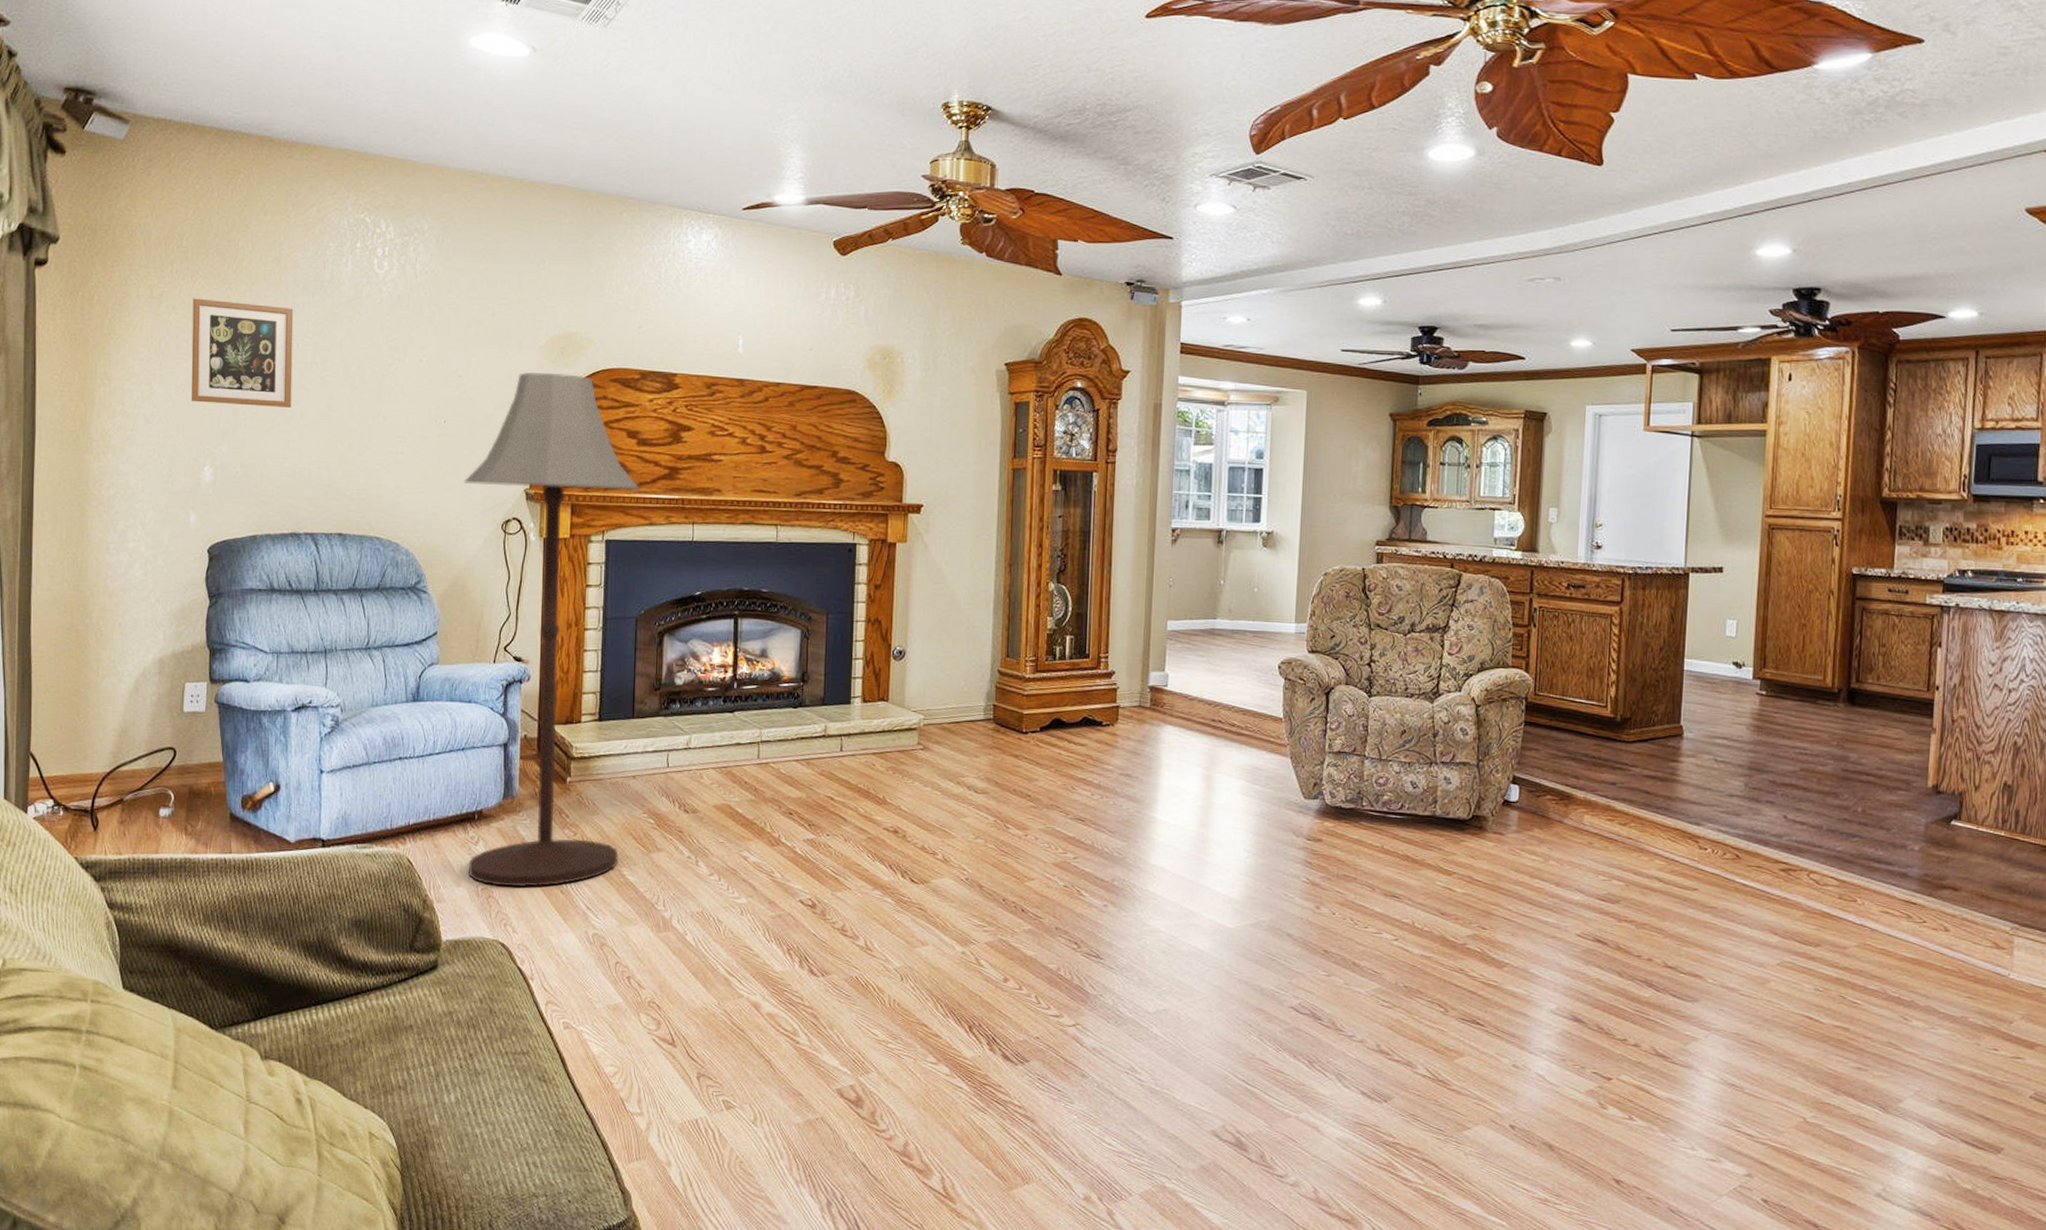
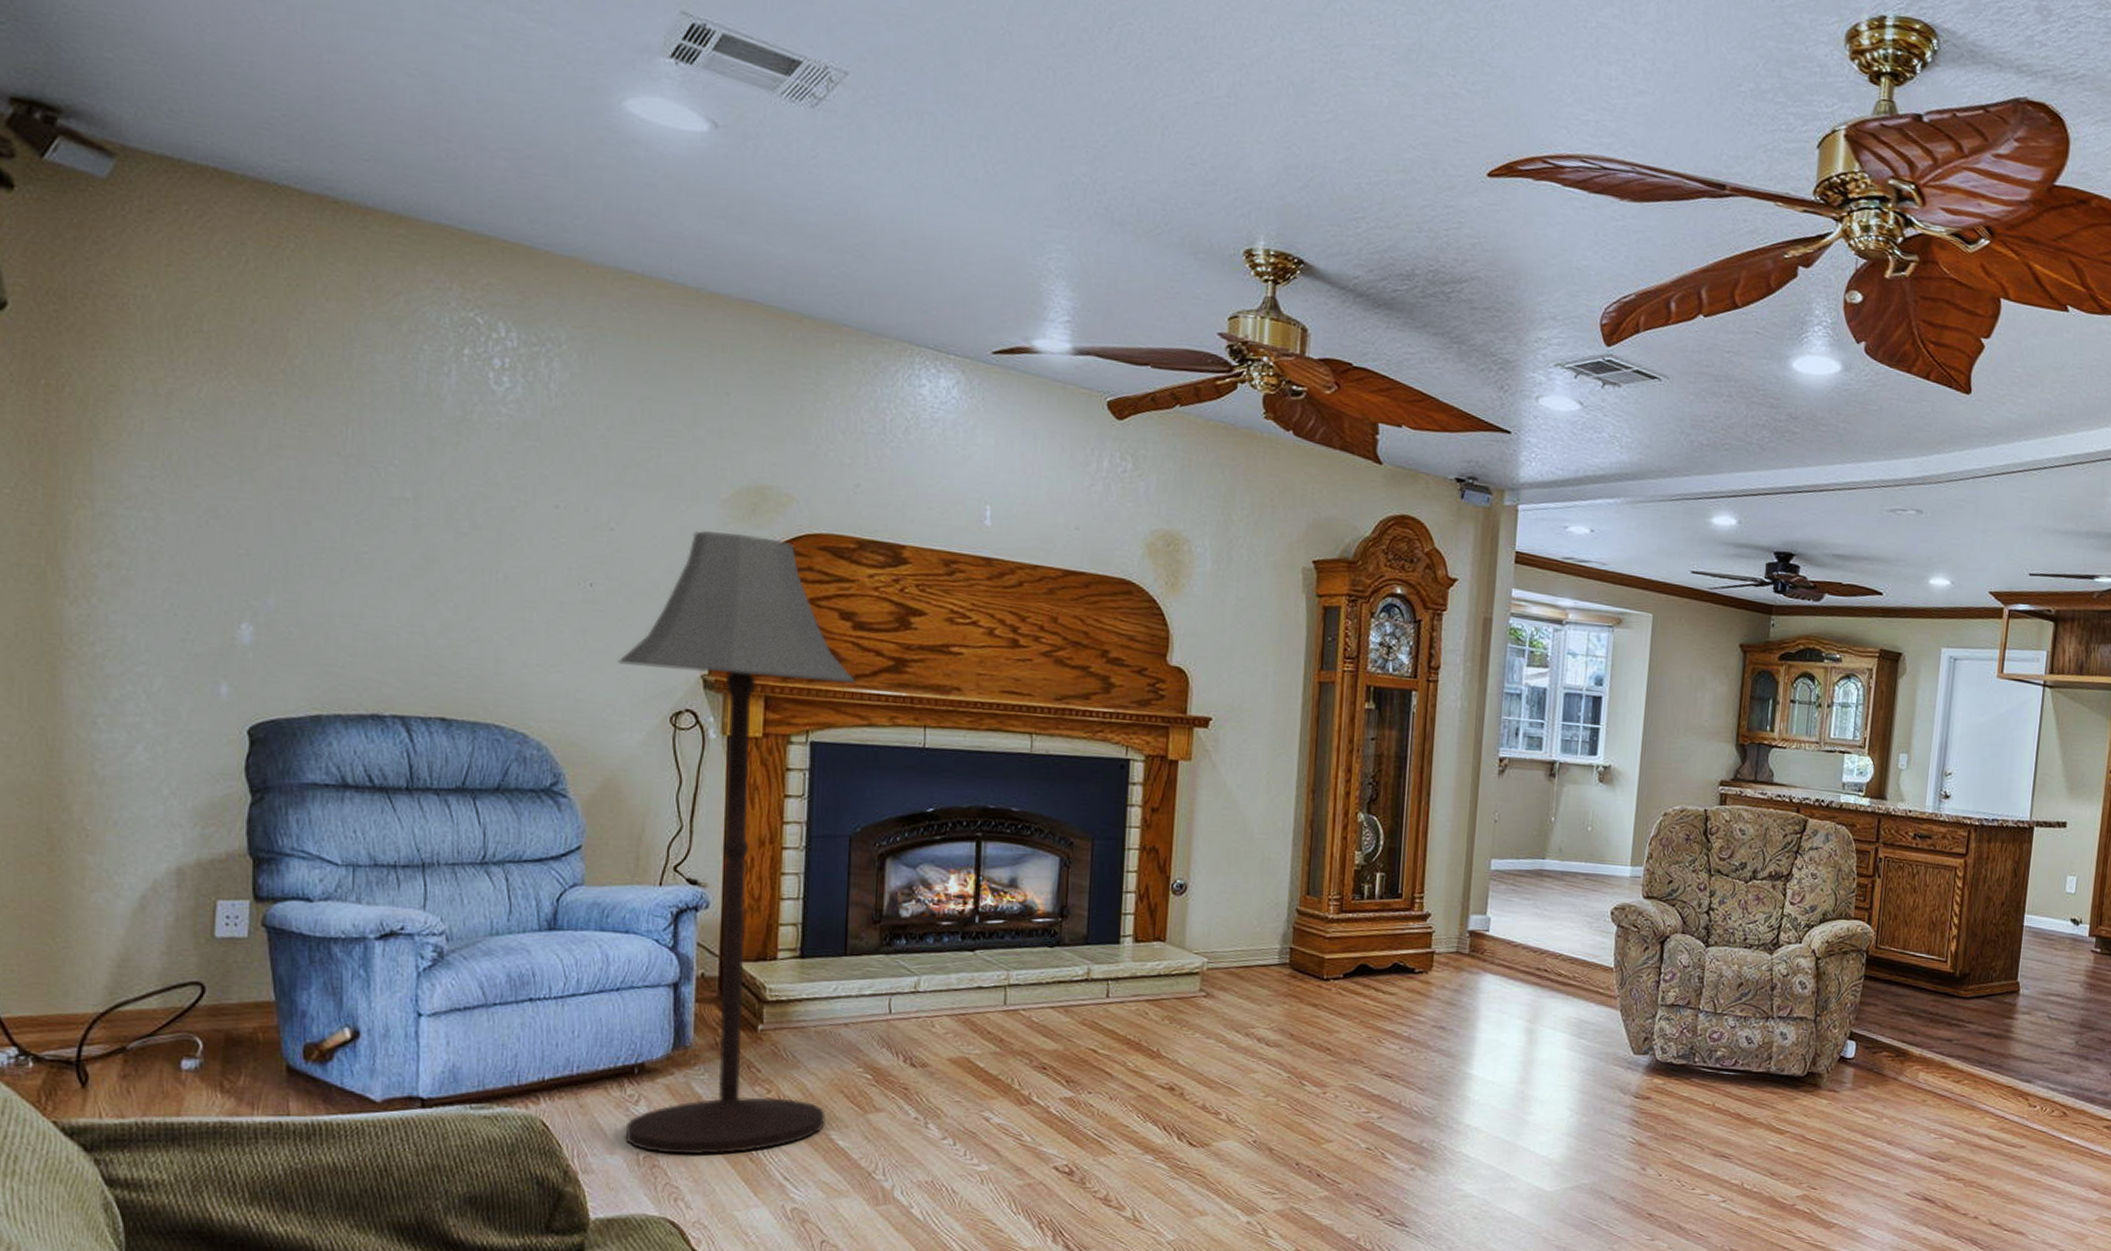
picture frame: present [191,298,294,408] -> none [218,401,372,554]

